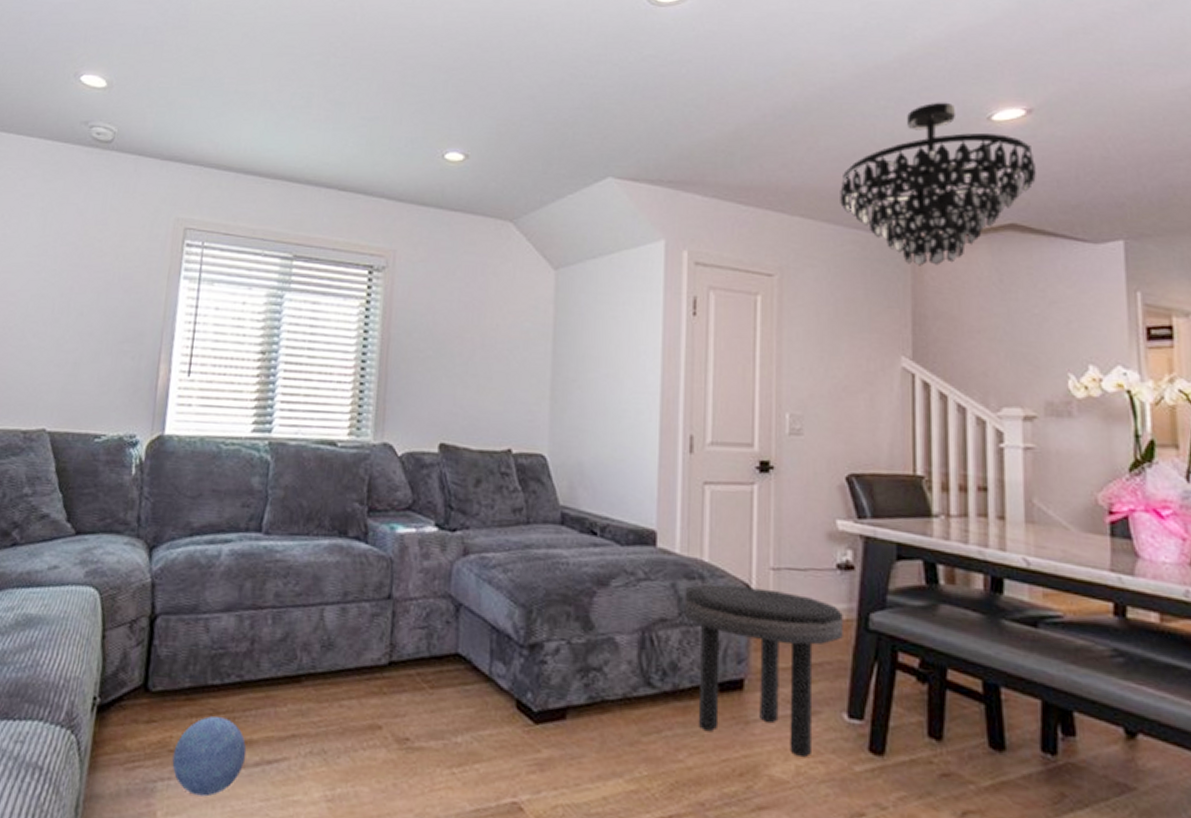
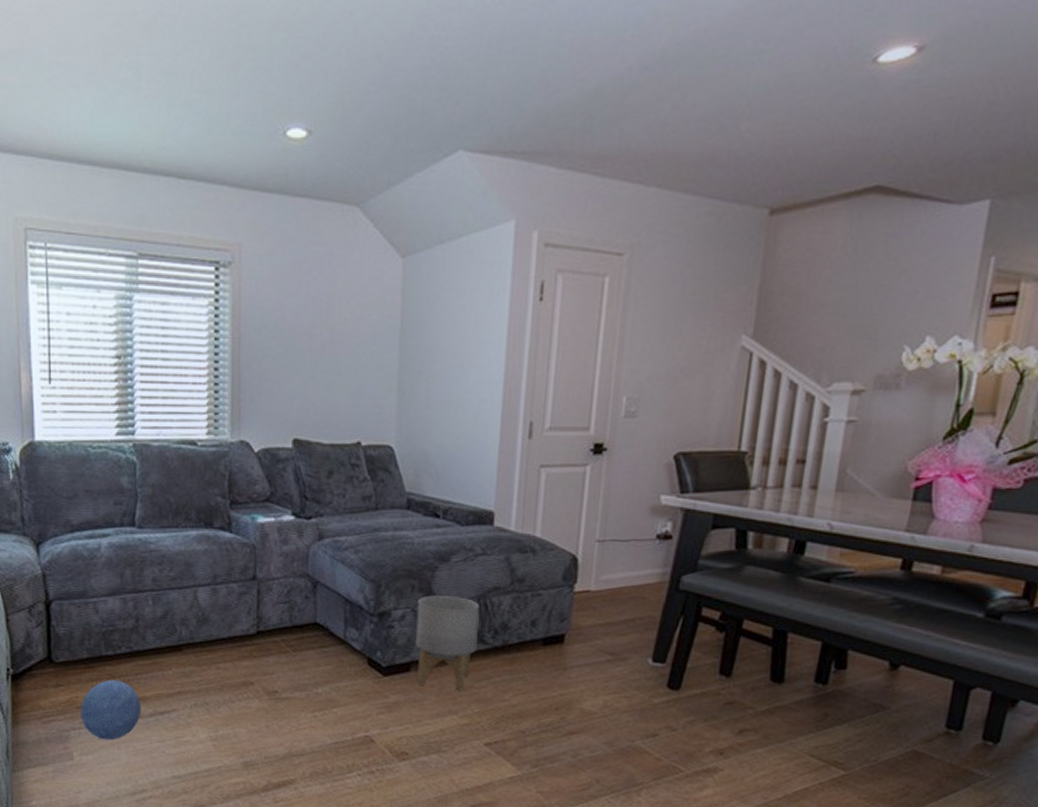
planter: none [571,625,644,748] -> present [415,595,480,692]
side table: present [684,584,843,758] -> none [516,556,657,695]
chandelier: present [840,102,1036,266] -> none [700,41,915,238]

